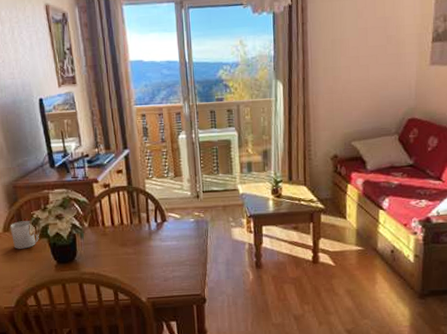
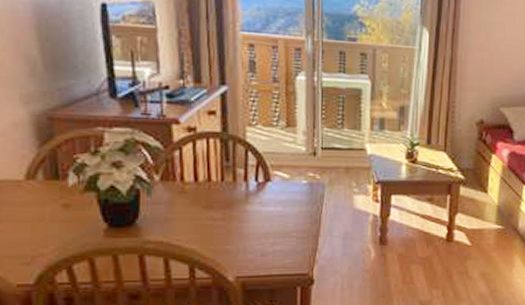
mug: present [10,221,39,249] -> none [37,166,83,205]

